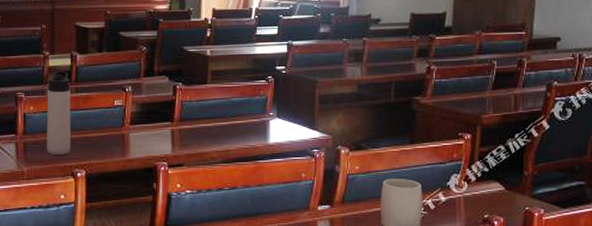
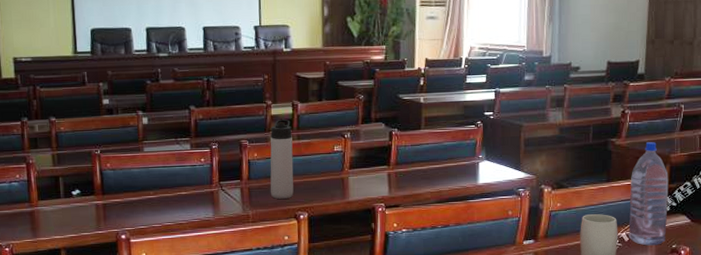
water bottle: none [434,101,480,215] -> present [628,142,669,246]

